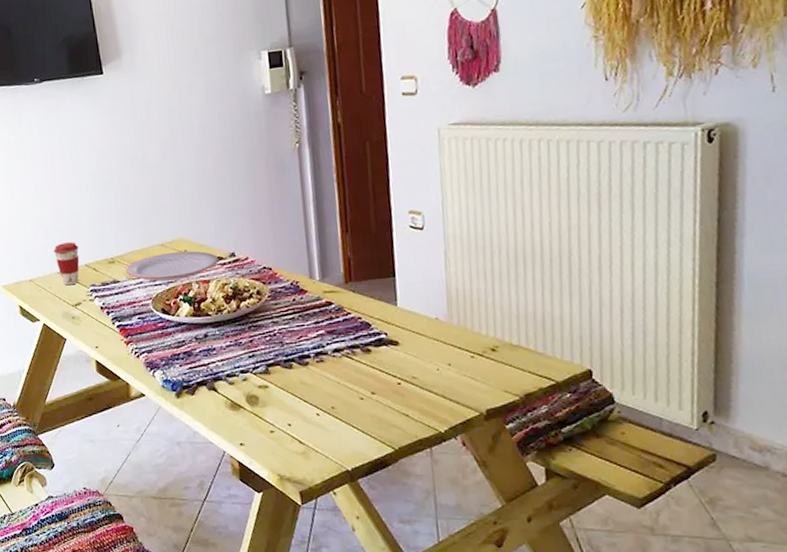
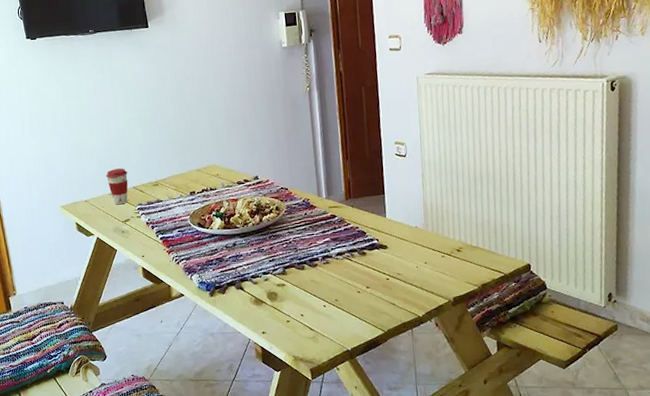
plate: present [125,251,220,282] -> none [167,175,246,201]

